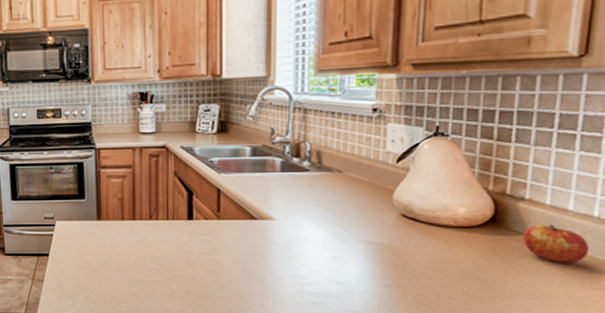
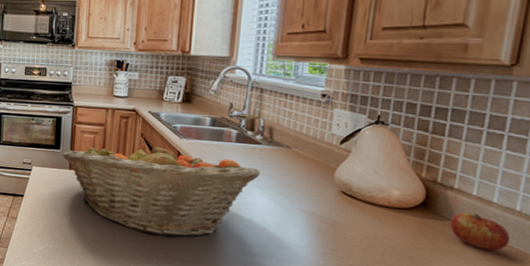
fruit basket: none [87,179,311,285] -> present [62,140,260,238]

